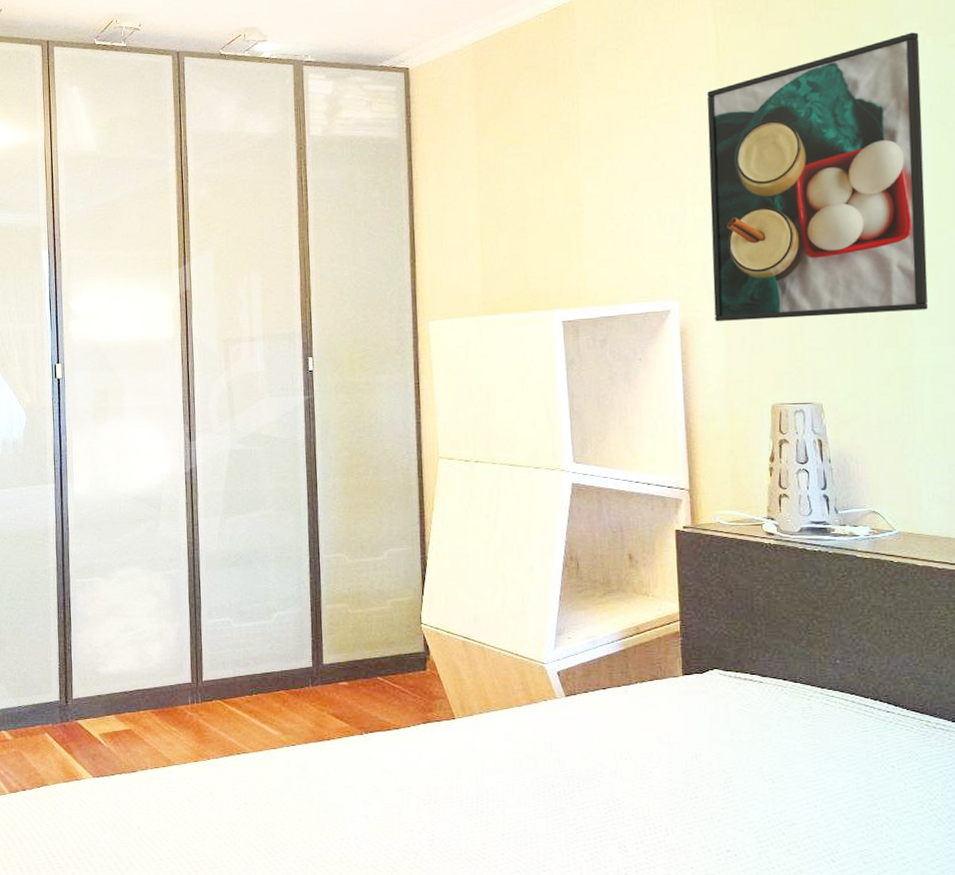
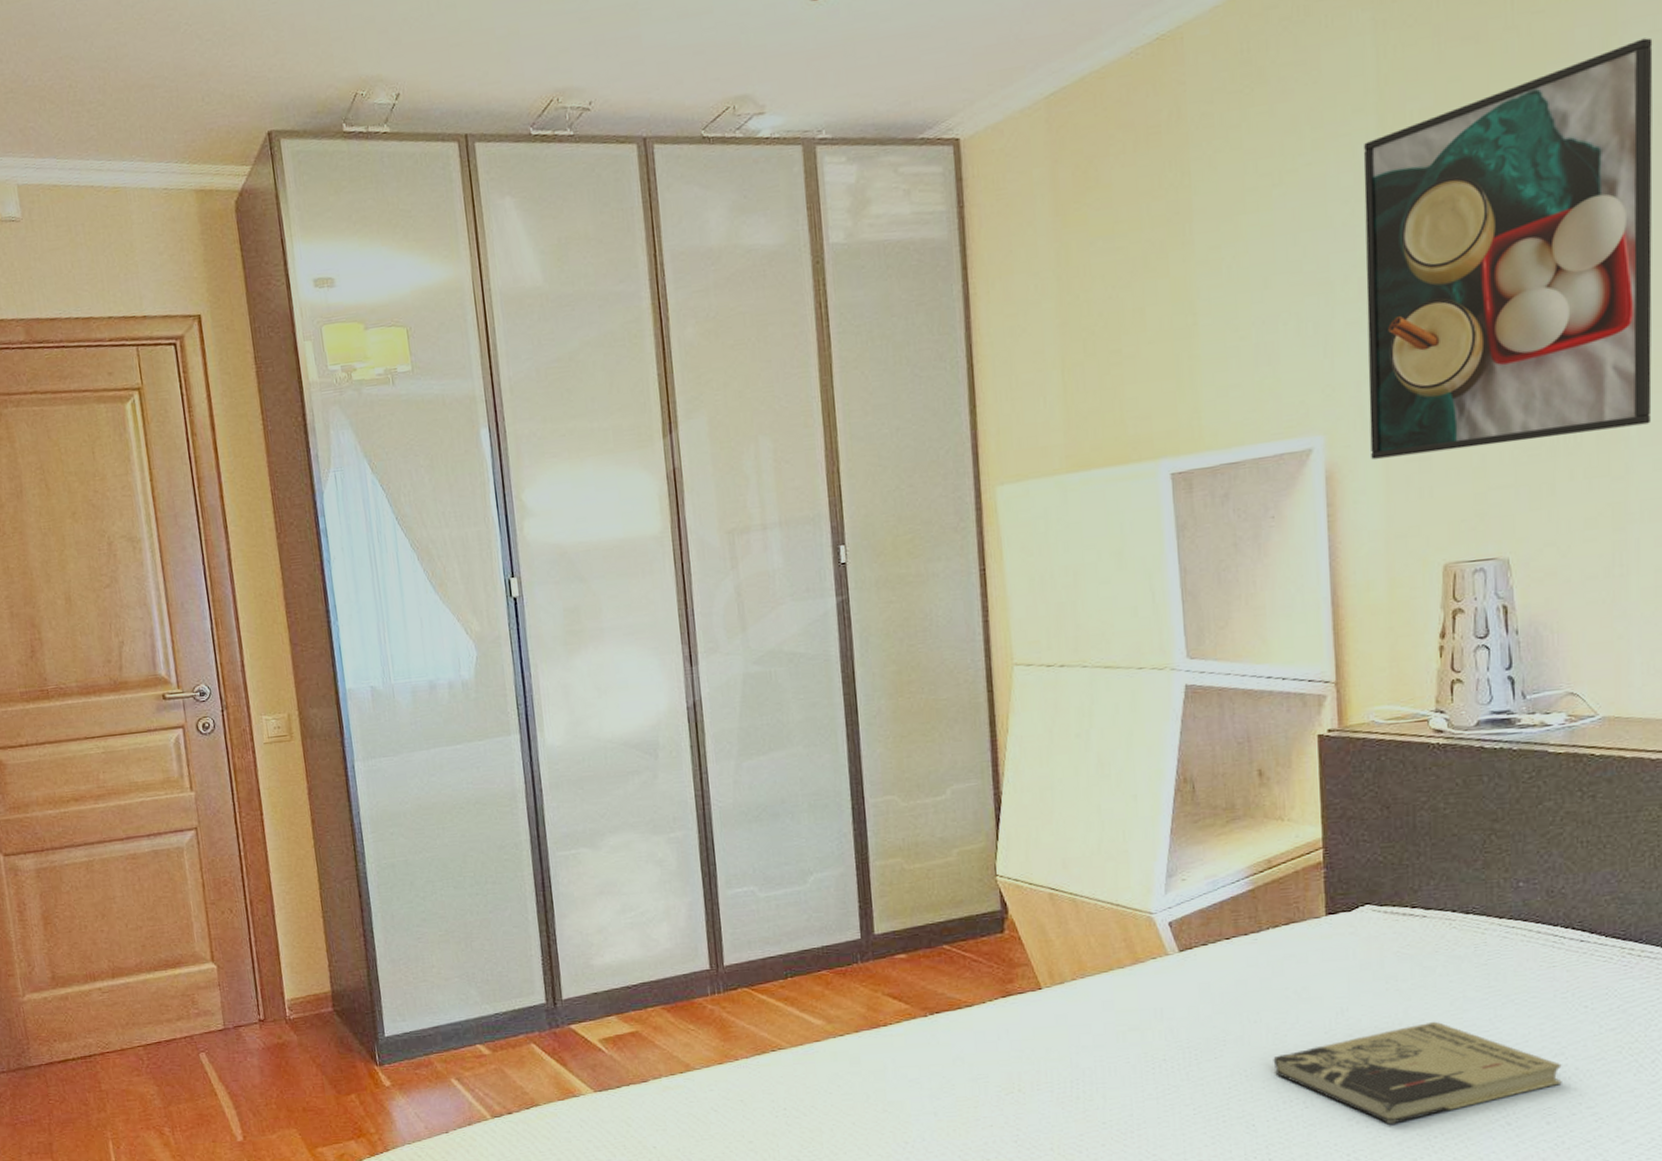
book: none [640,769,876,854] -> present [1273,1021,1562,1124]

